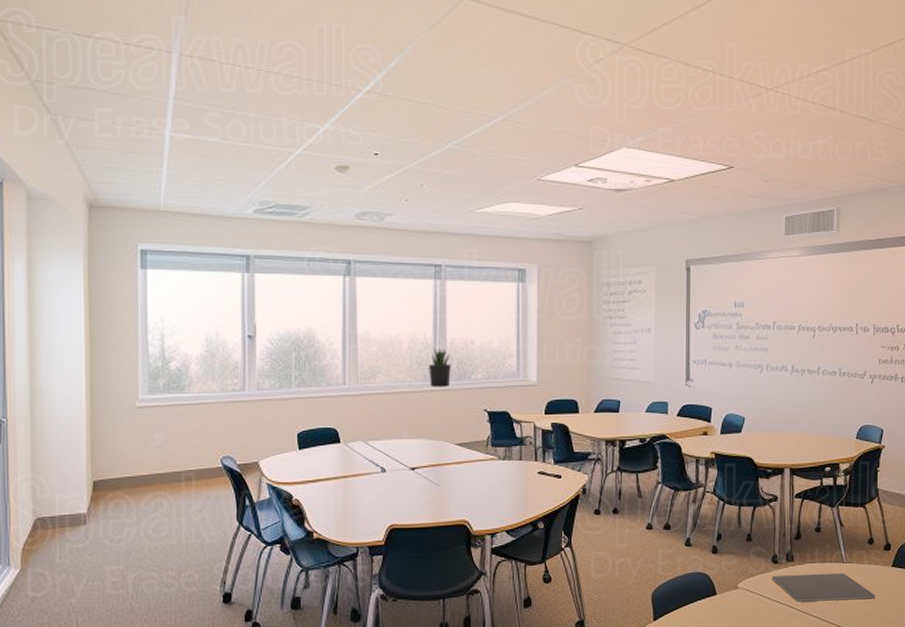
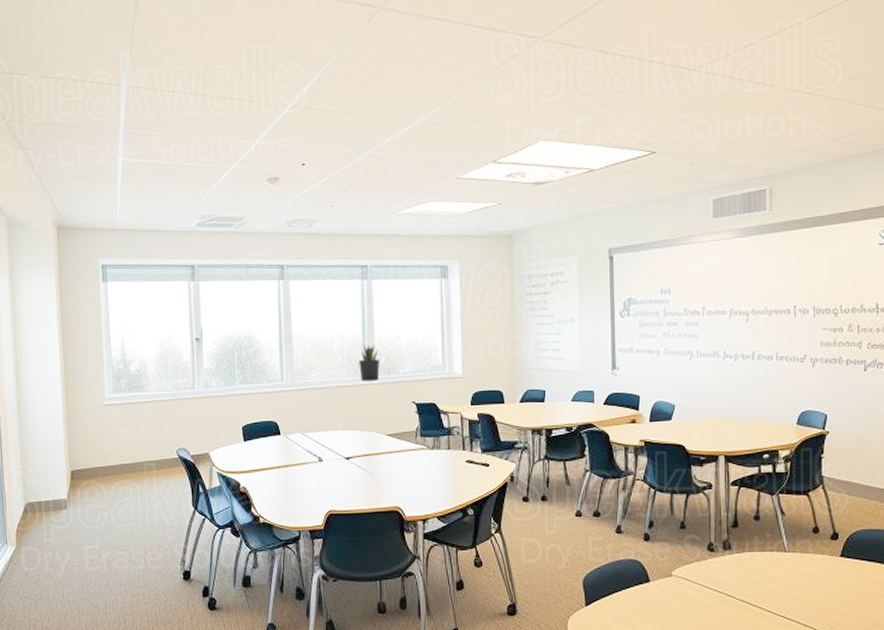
tablet: present [772,572,875,602] -> none [708,562,822,591]

